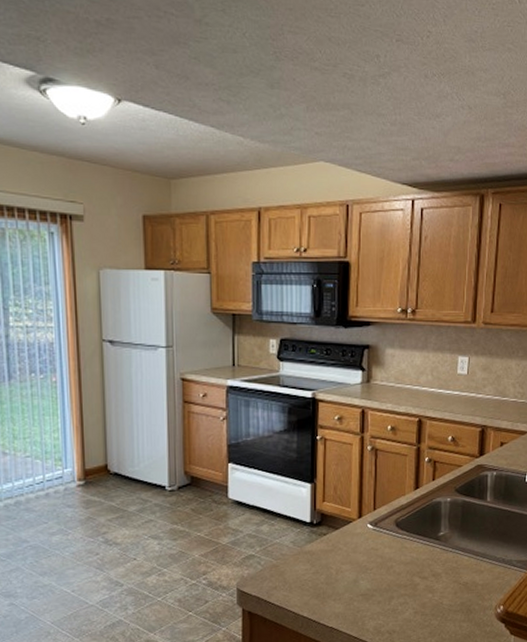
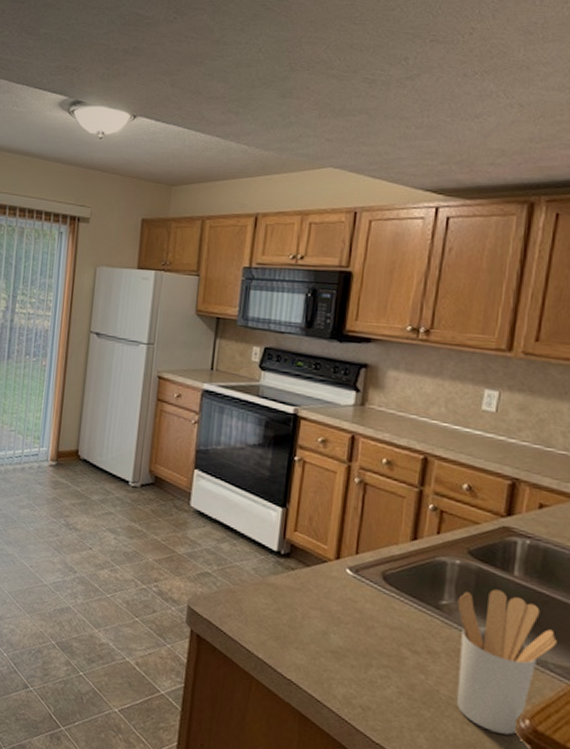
utensil holder: none [451,514,517,622] -> present [456,589,557,735]

